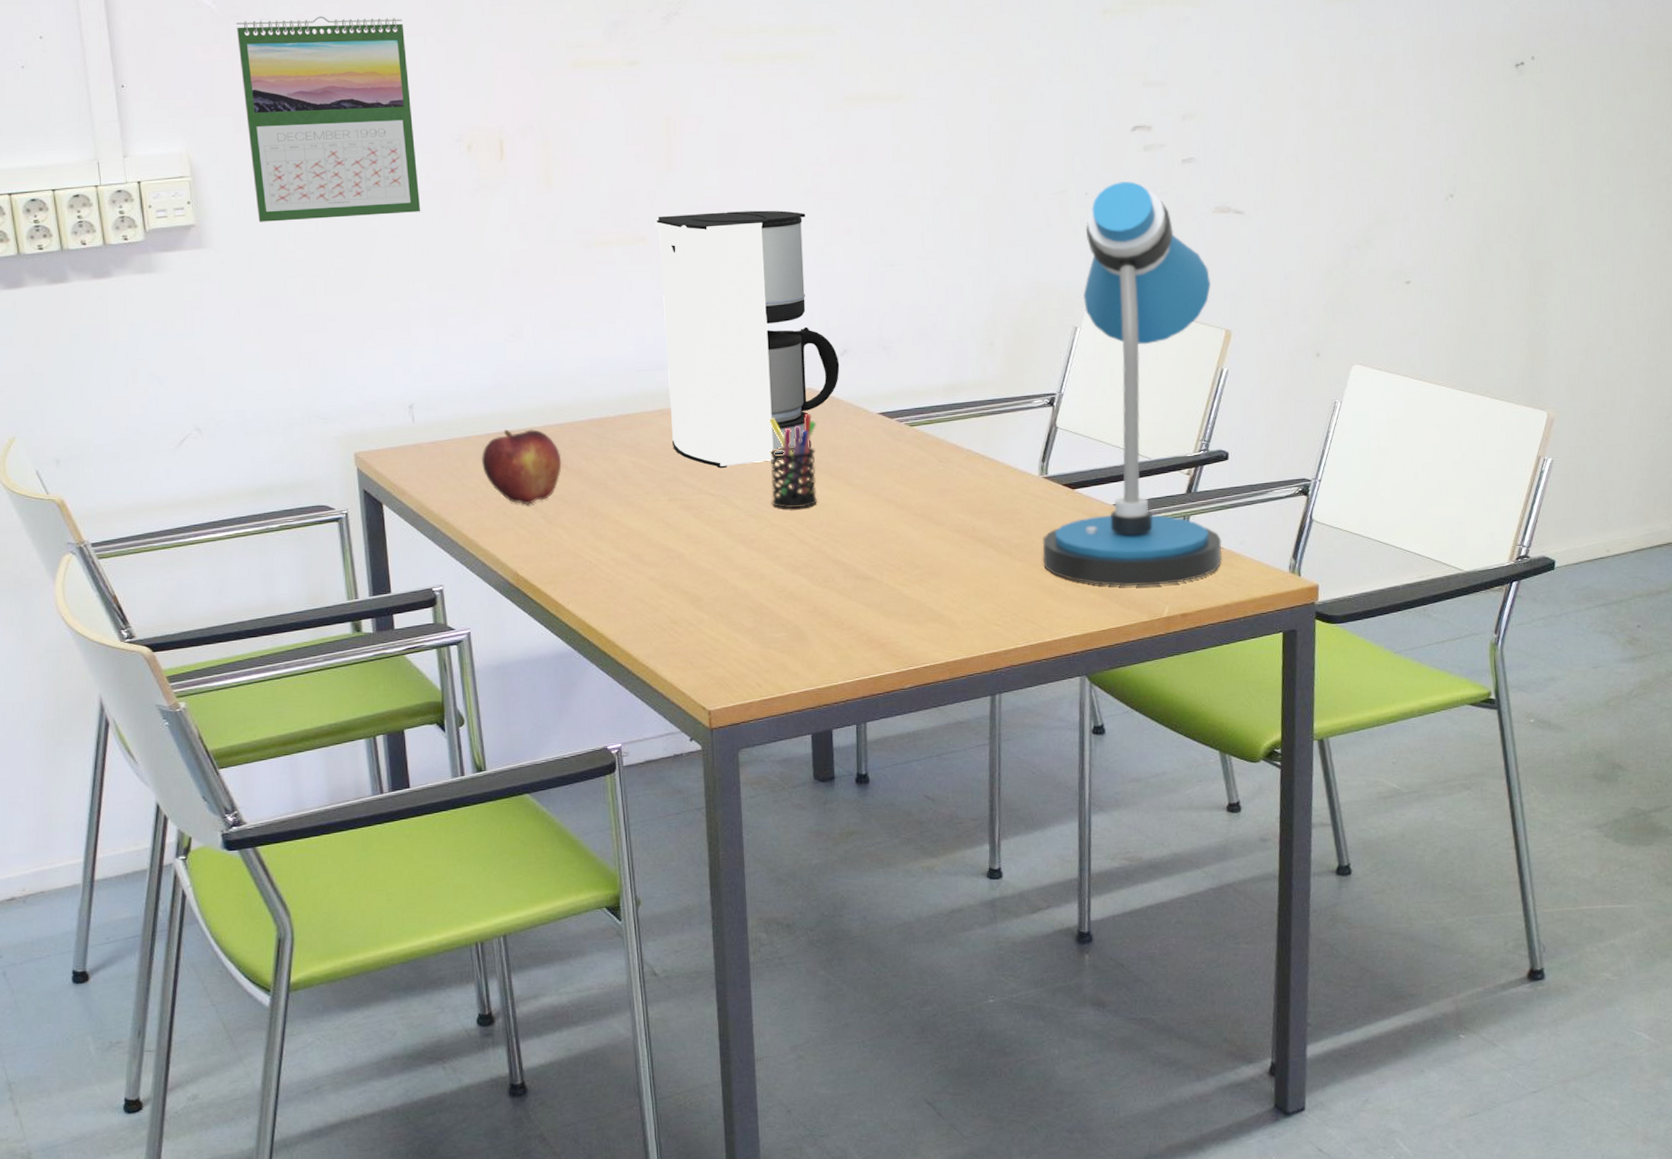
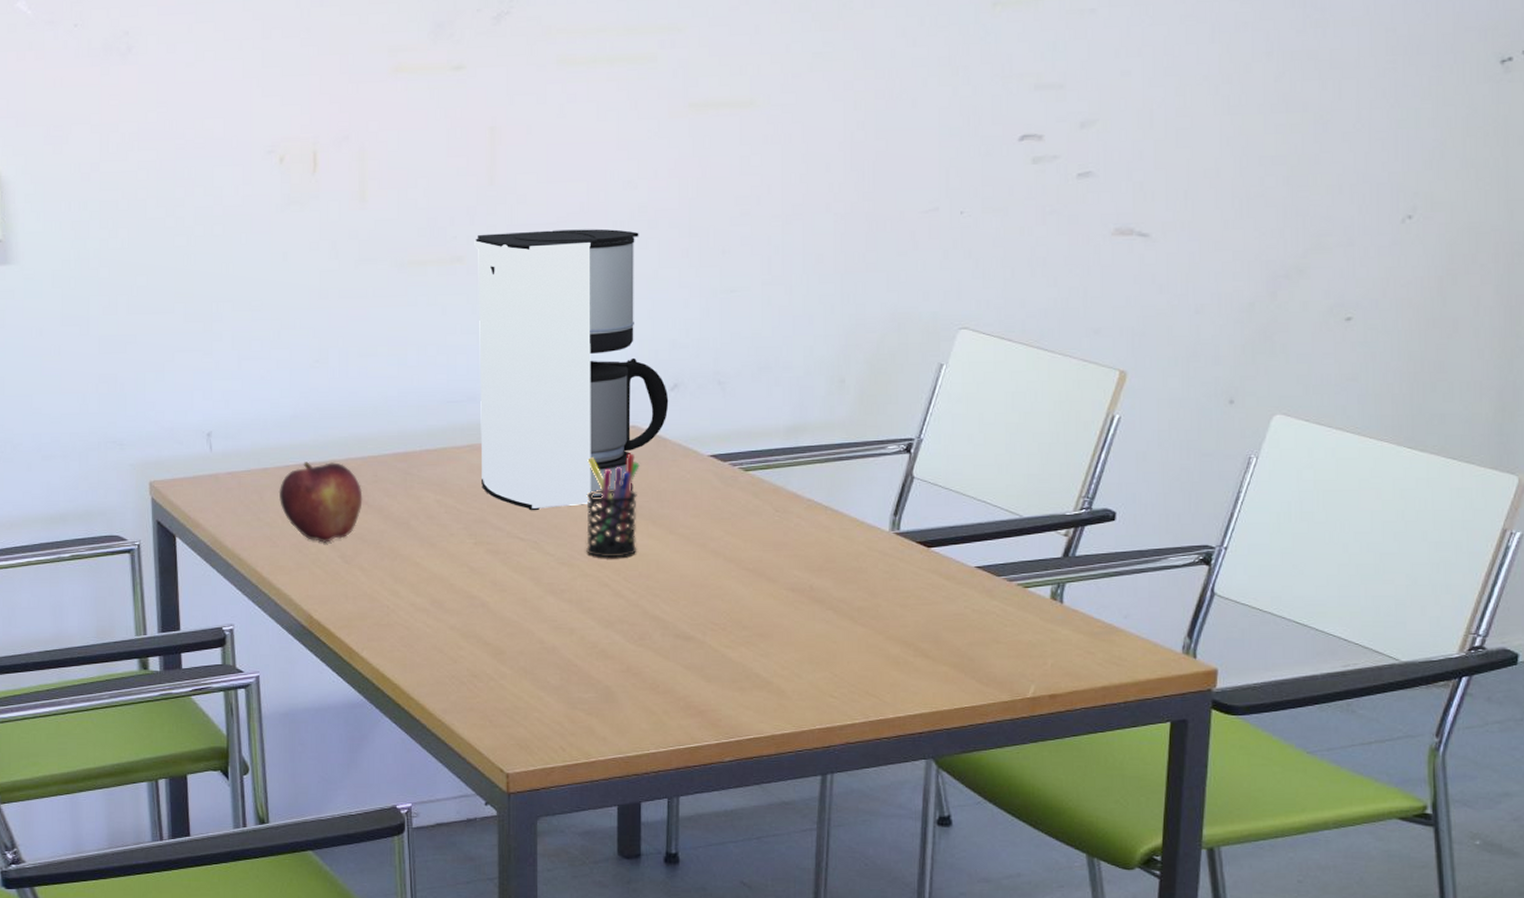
calendar: present [236,16,421,222] -> none [50,21,229,238]
desk lamp: present [1042,181,1223,587] -> none [889,198,1104,661]

